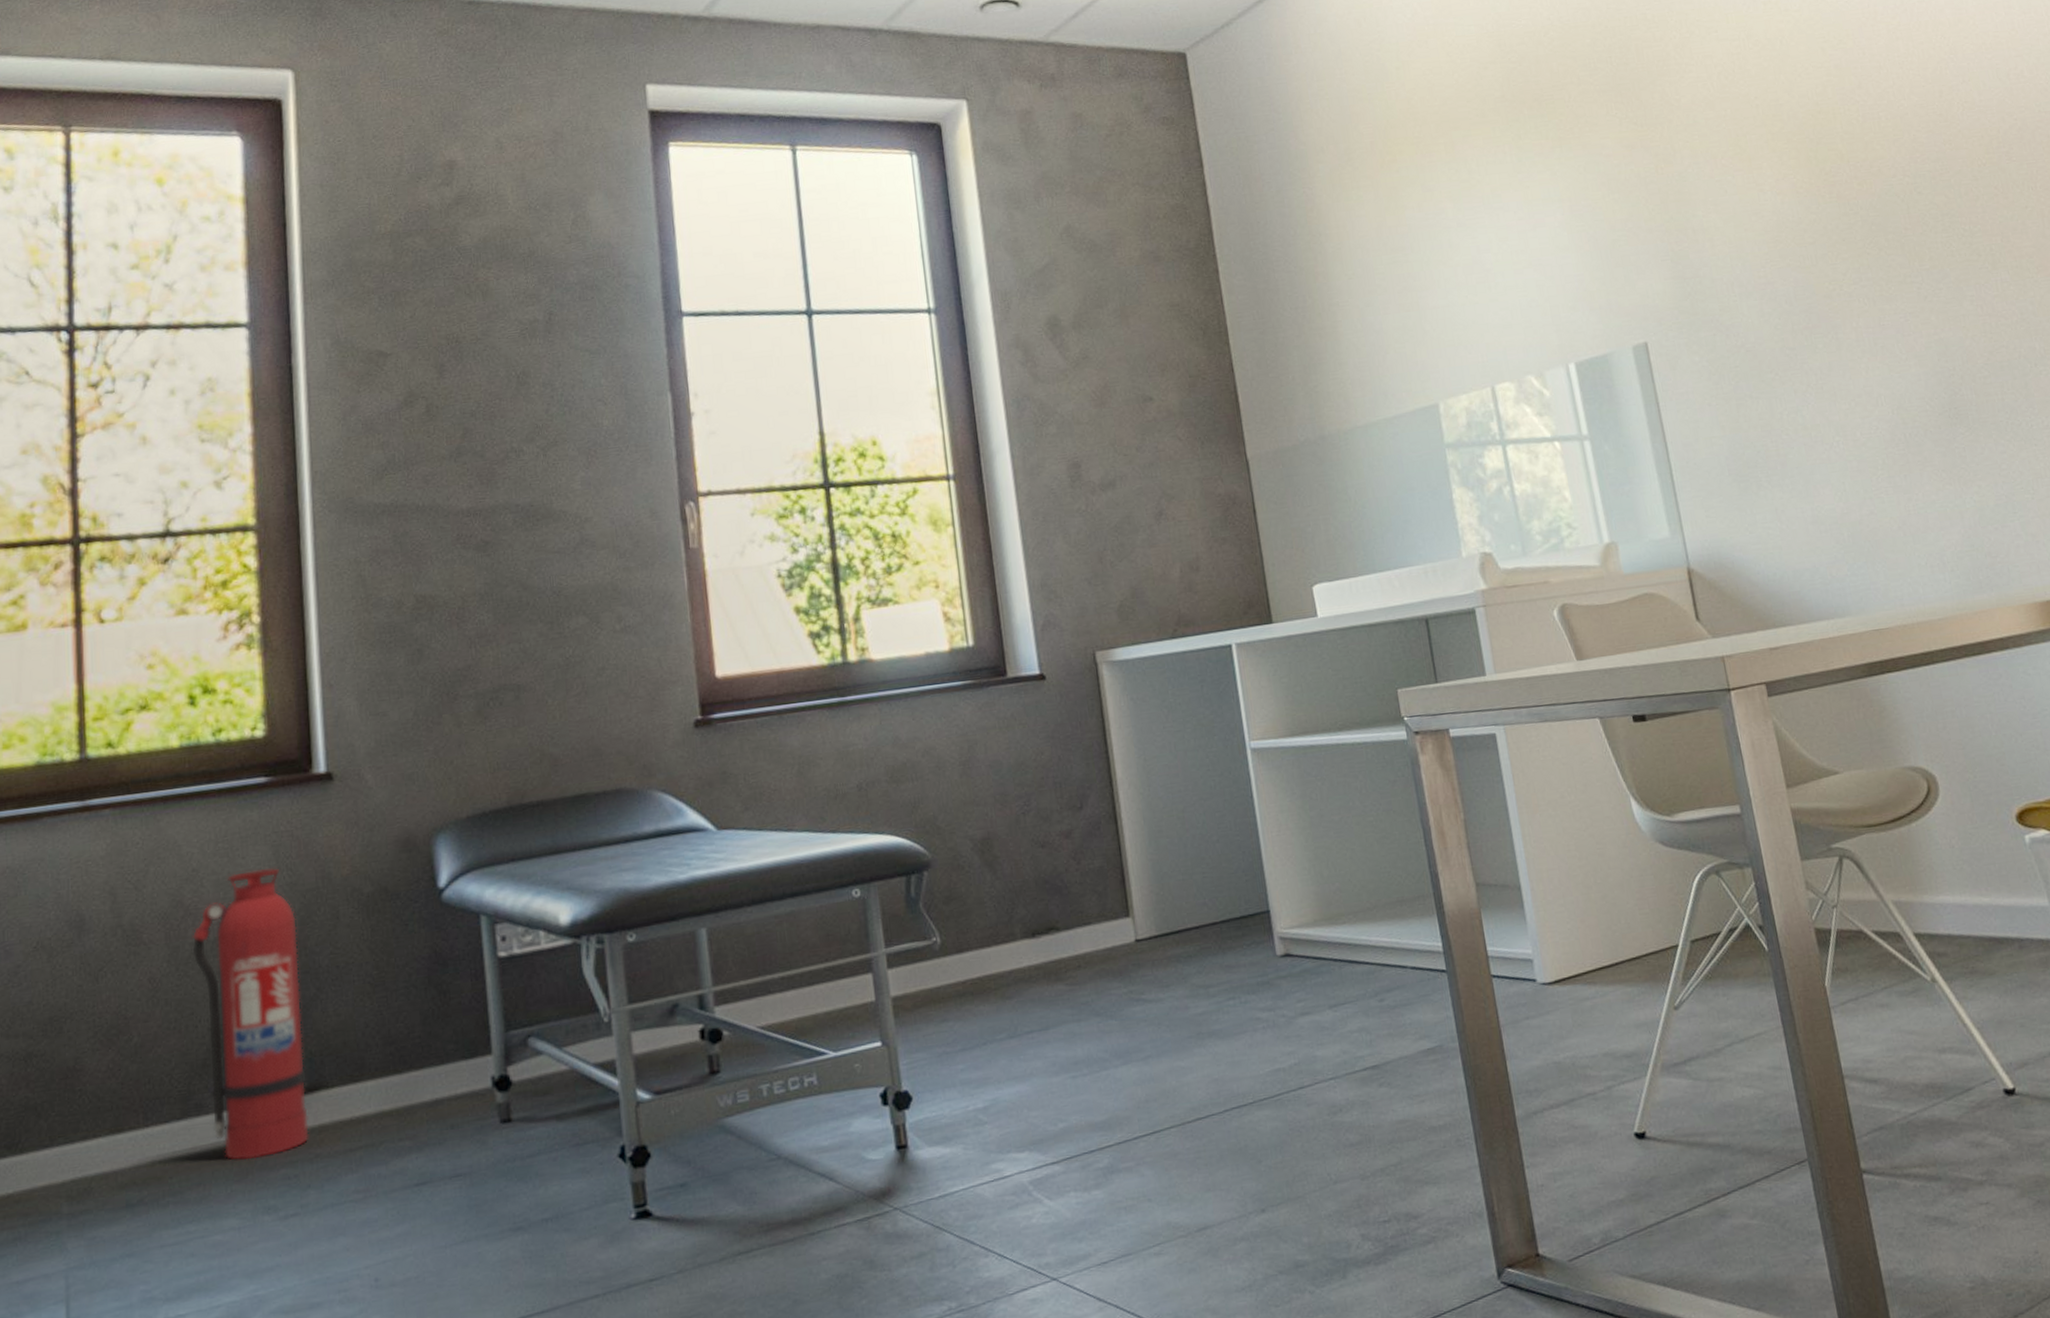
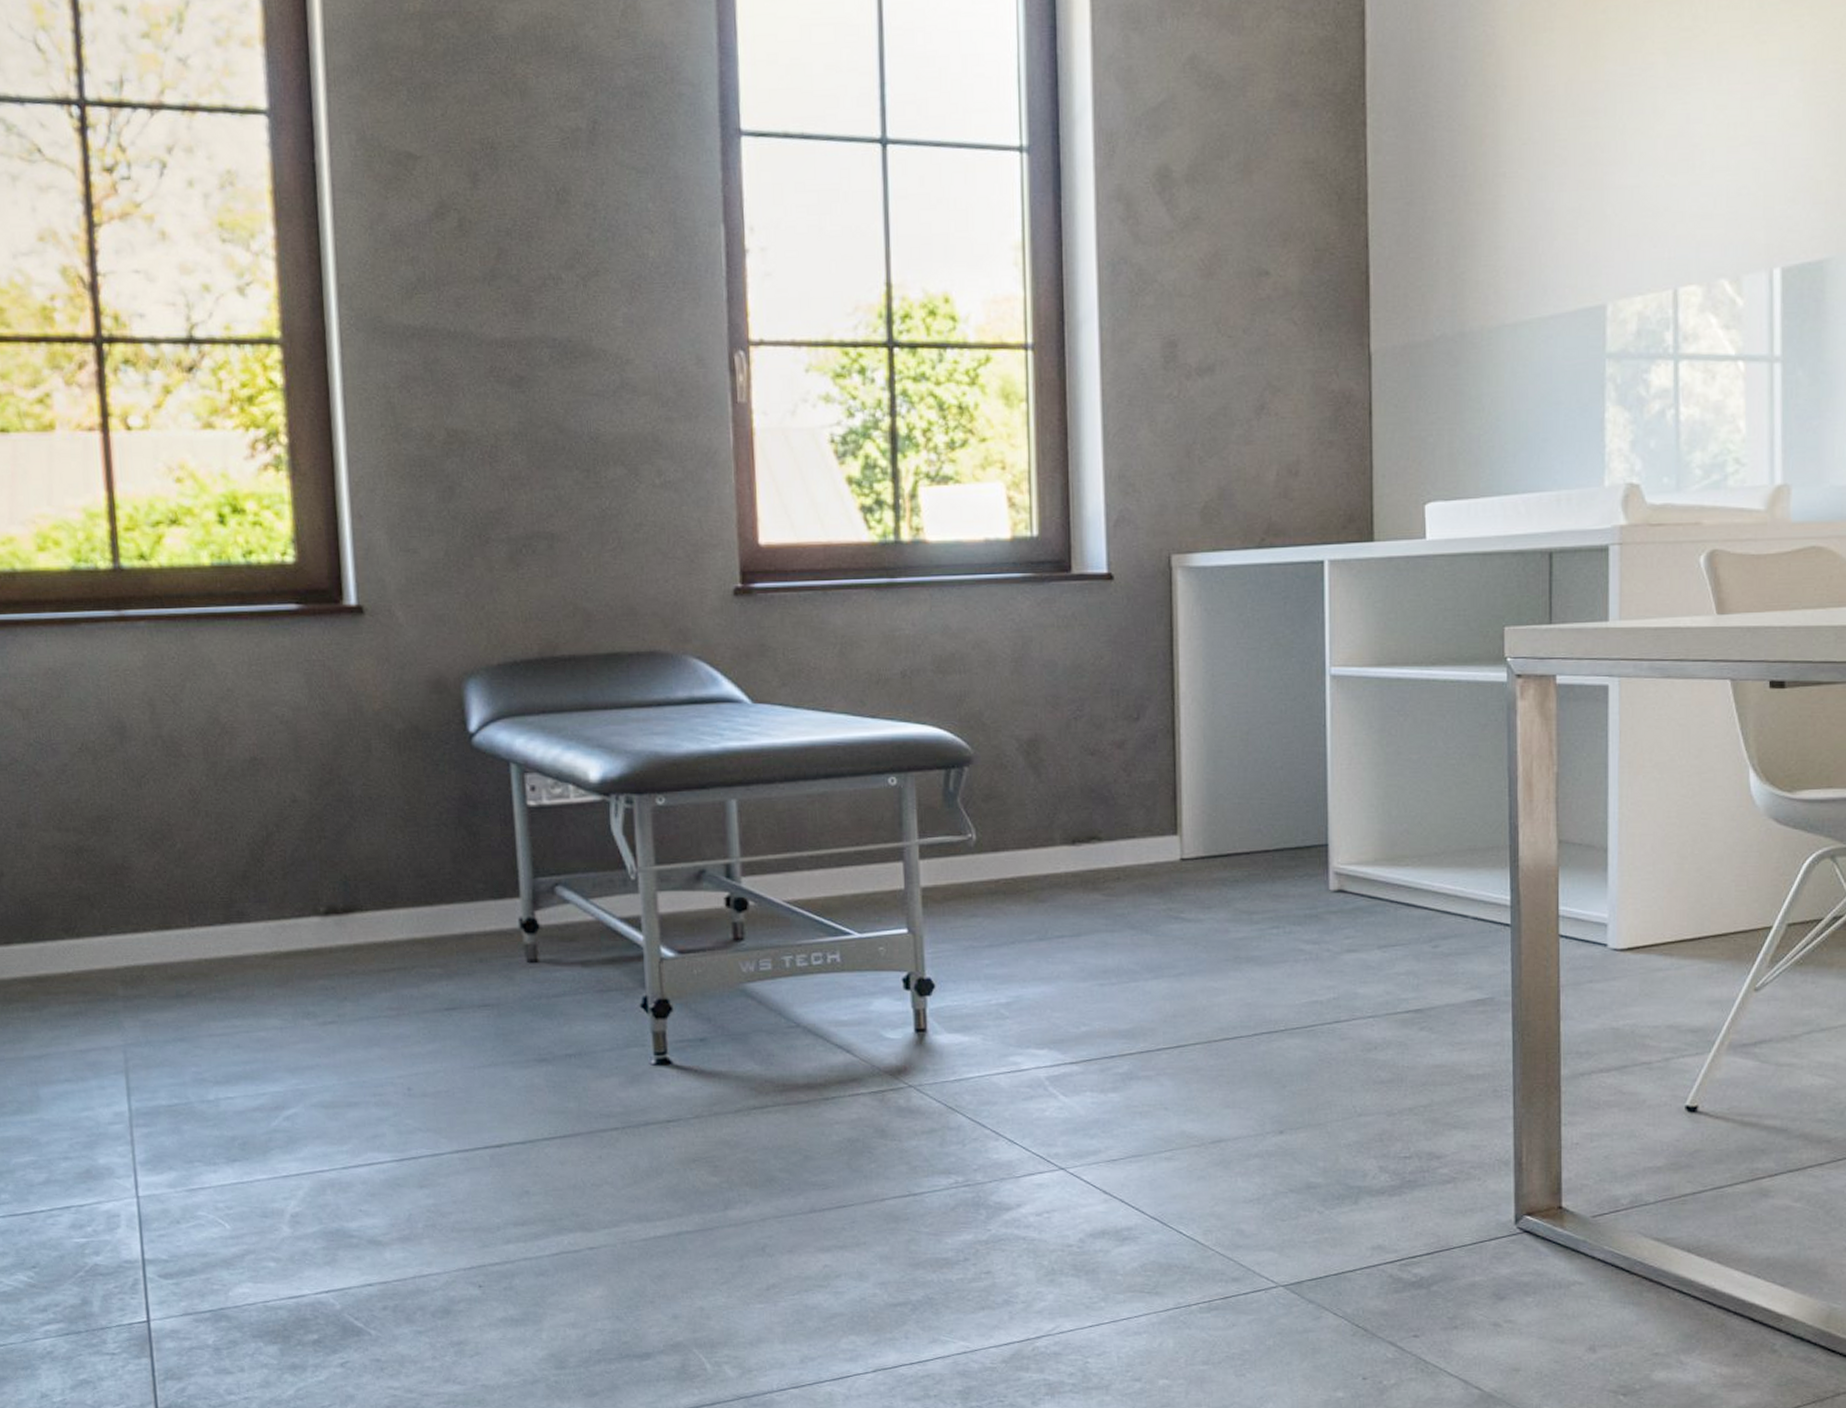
fire extinguisher: present [193,868,309,1161] -> none [230,696,345,968]

